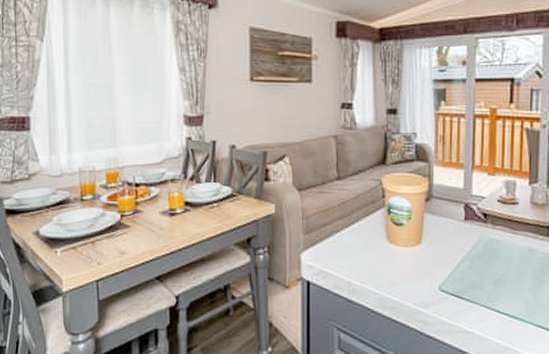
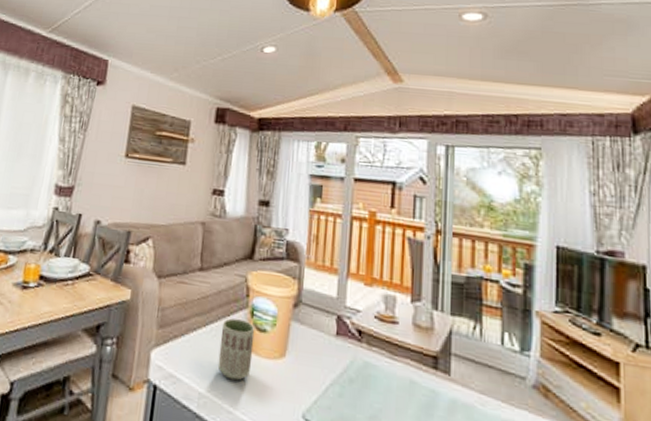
cup: none [362,218,393,268] -> present [217,318,255,381]

